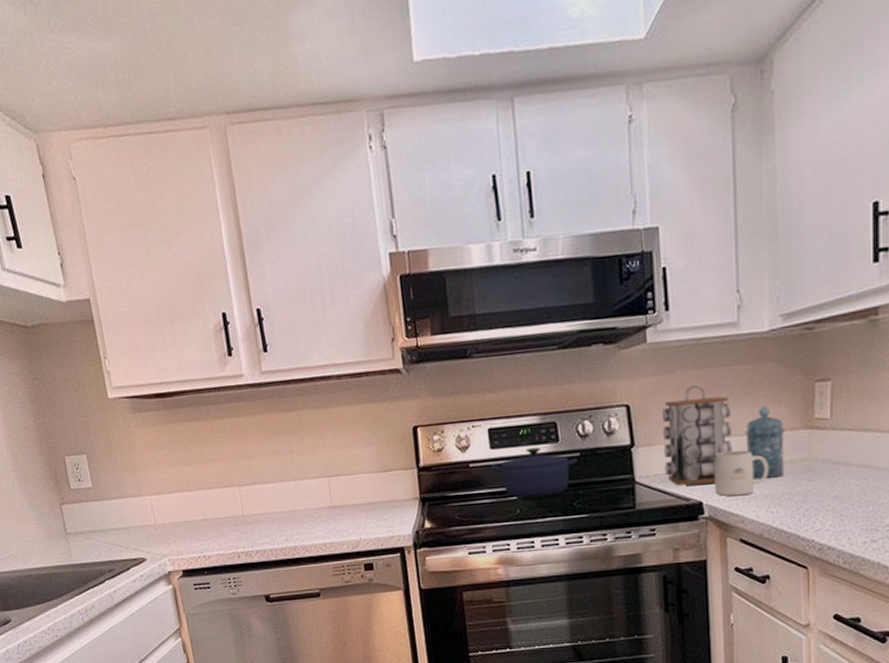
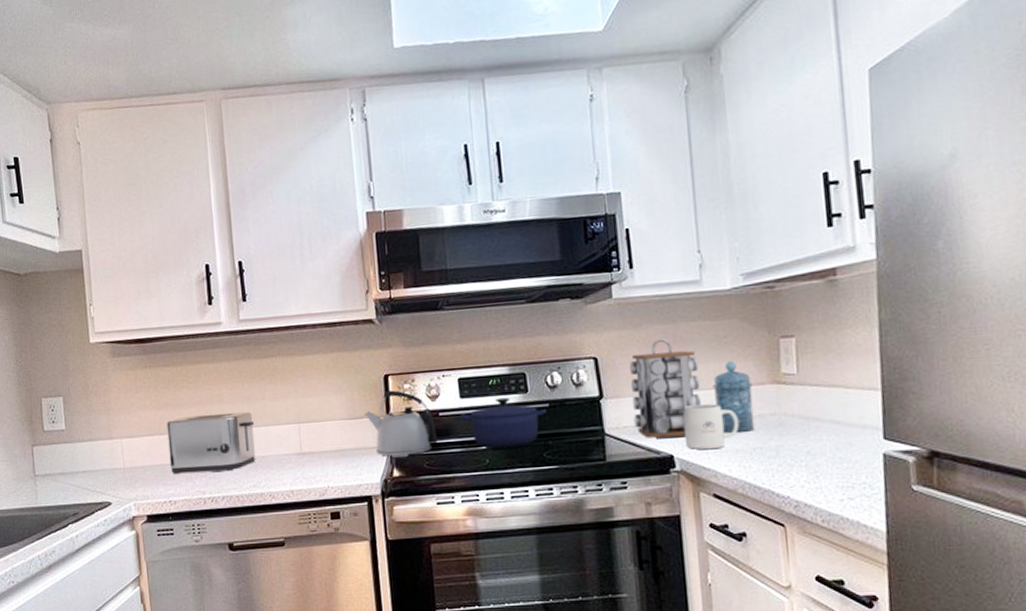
toaster: none [194,465,287,530] -> present [166,411,256,474]
kettle: none [393,442,469,511] -> present [363,390,438,459]

